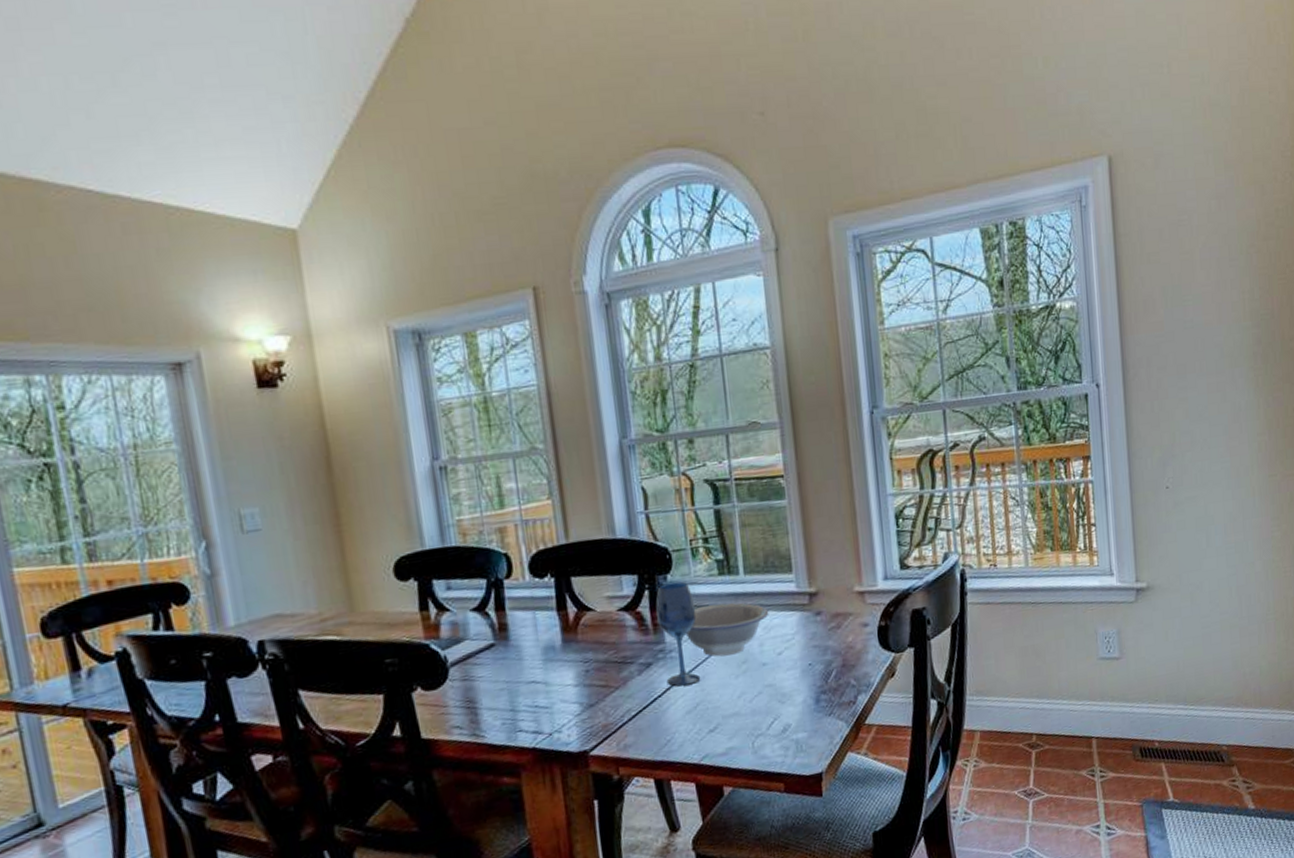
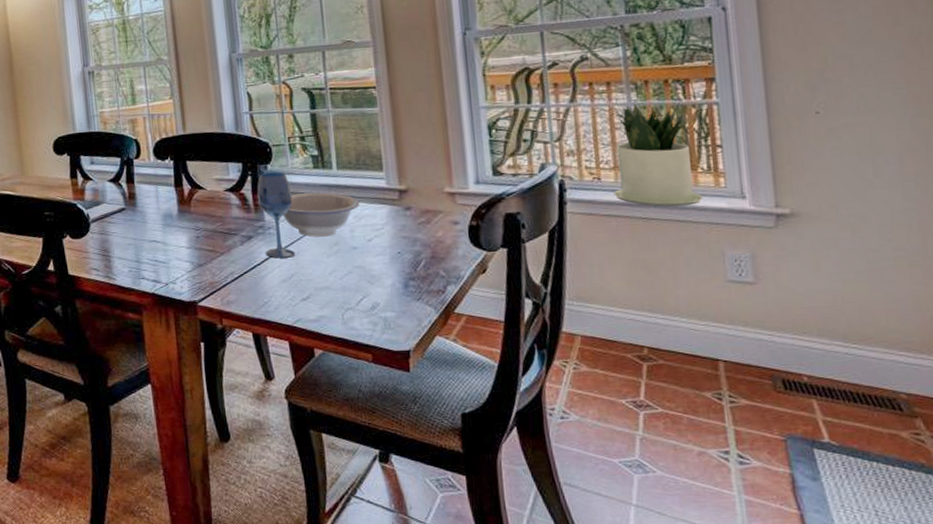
planter: none [1007,484,1081,591] -> present [613,103,703,207]

